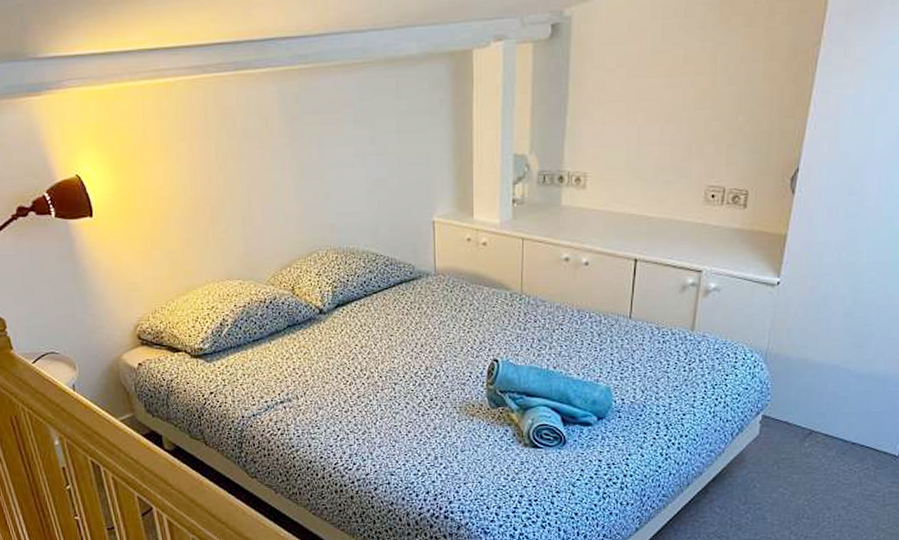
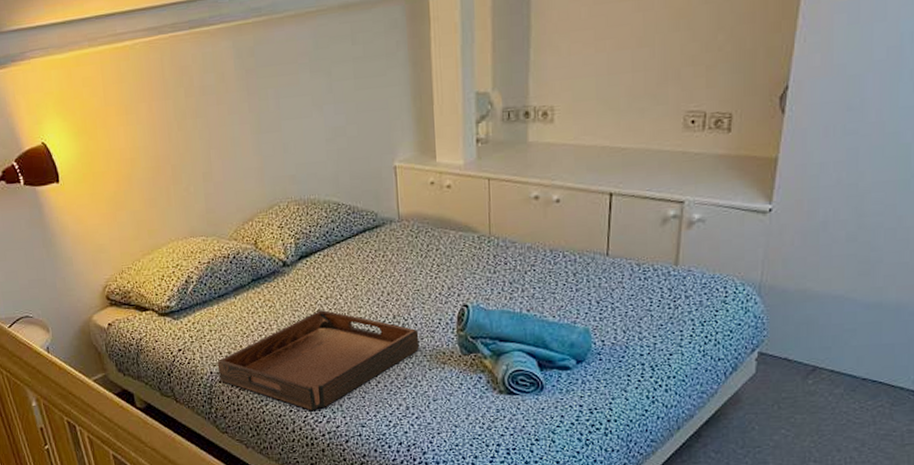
serving tray: none [249,359,450,458] -> present [217,310,420,411]

